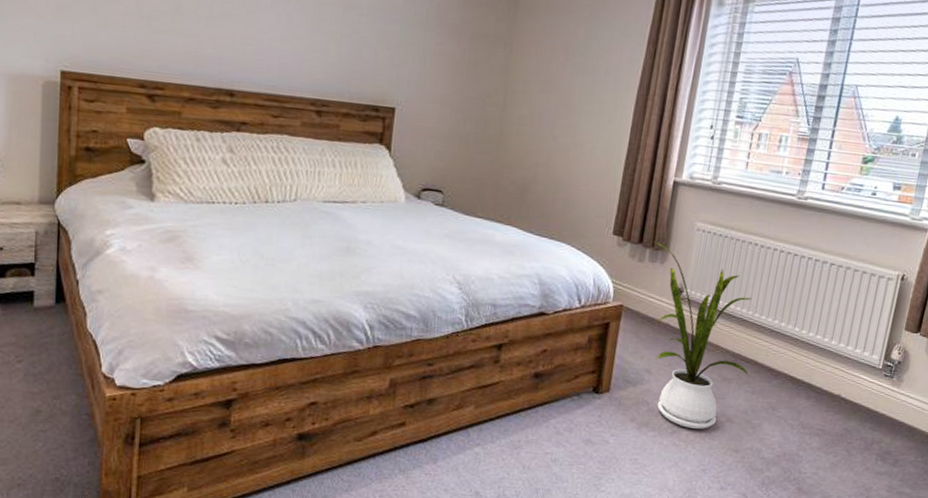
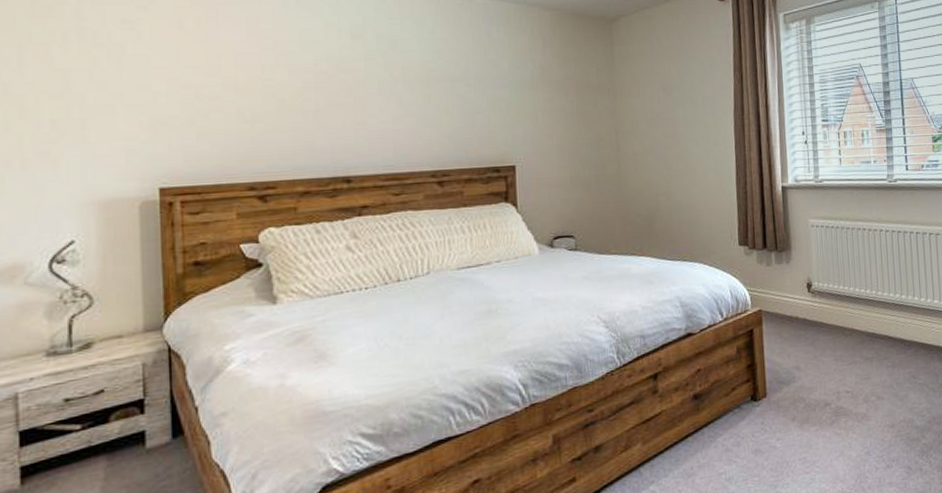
house plant: present [653,241,752,429] -> none [776,244,887,415]

